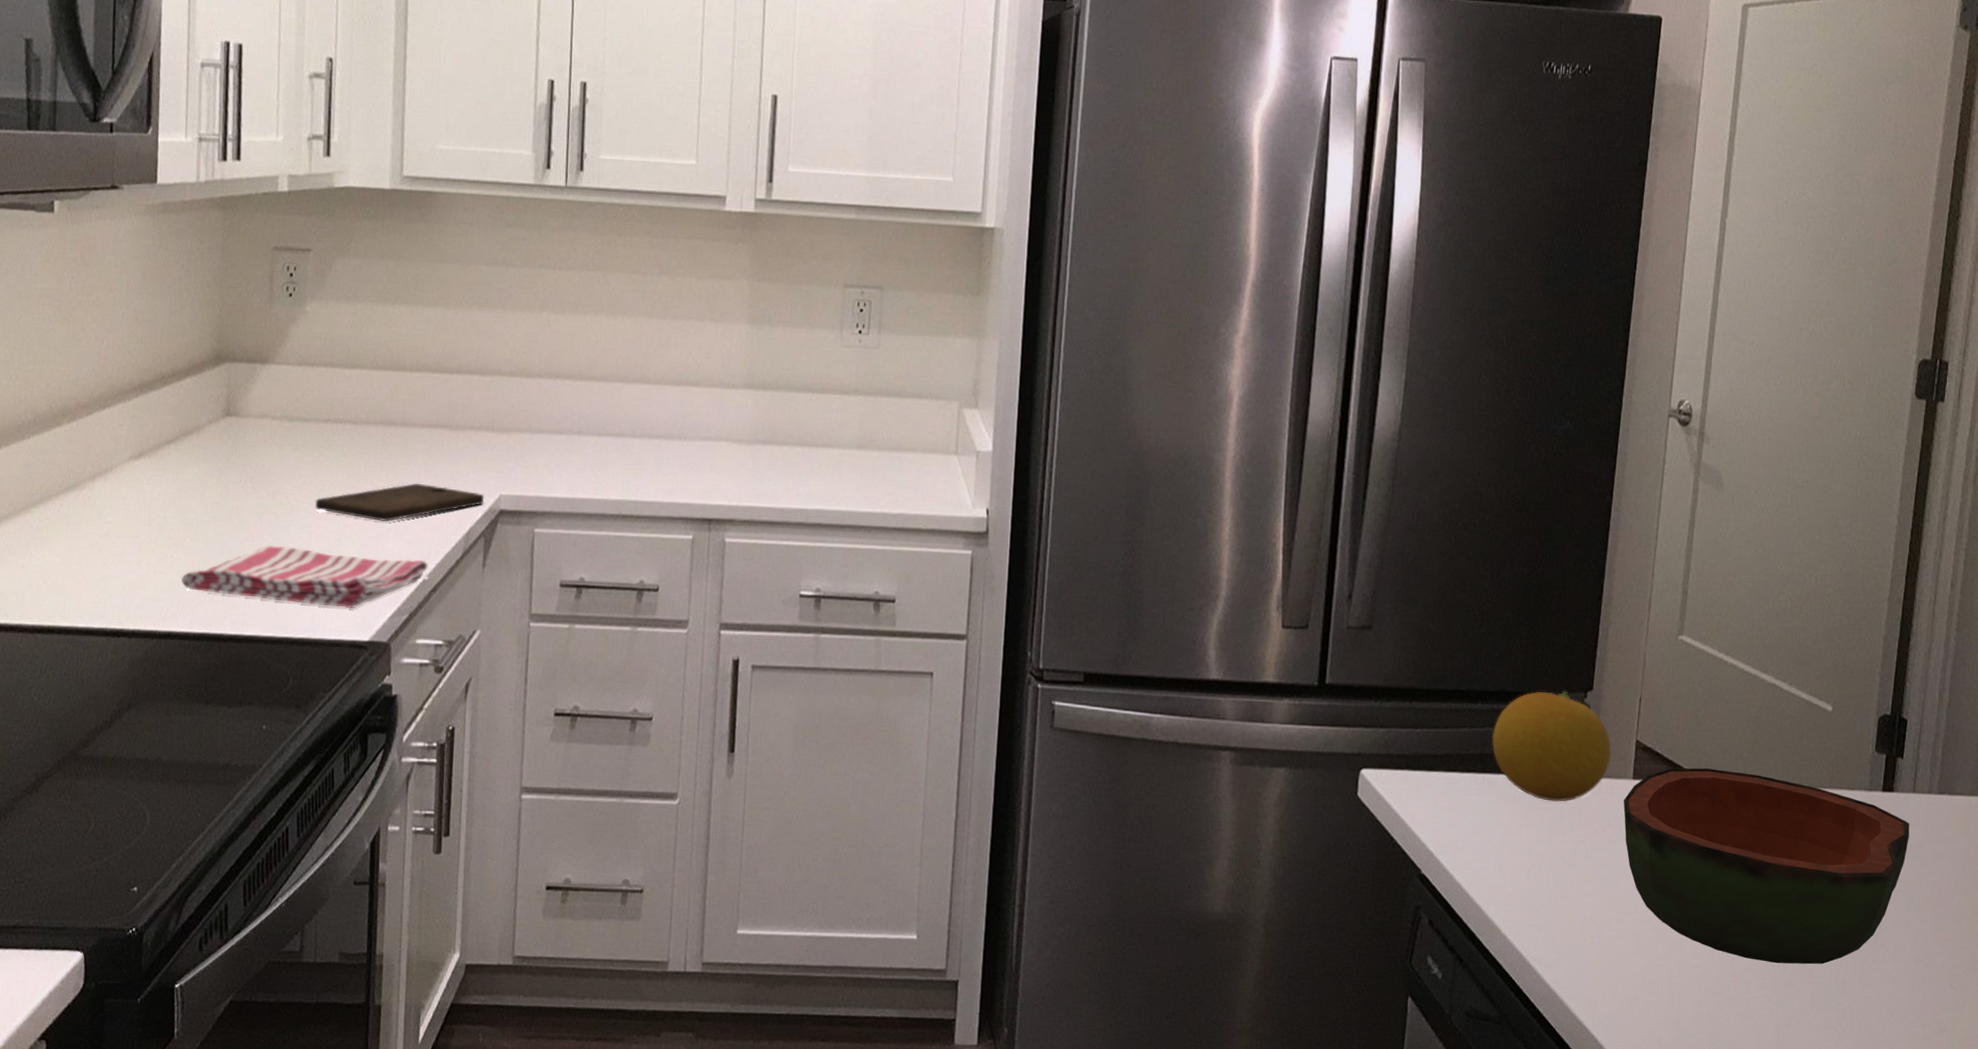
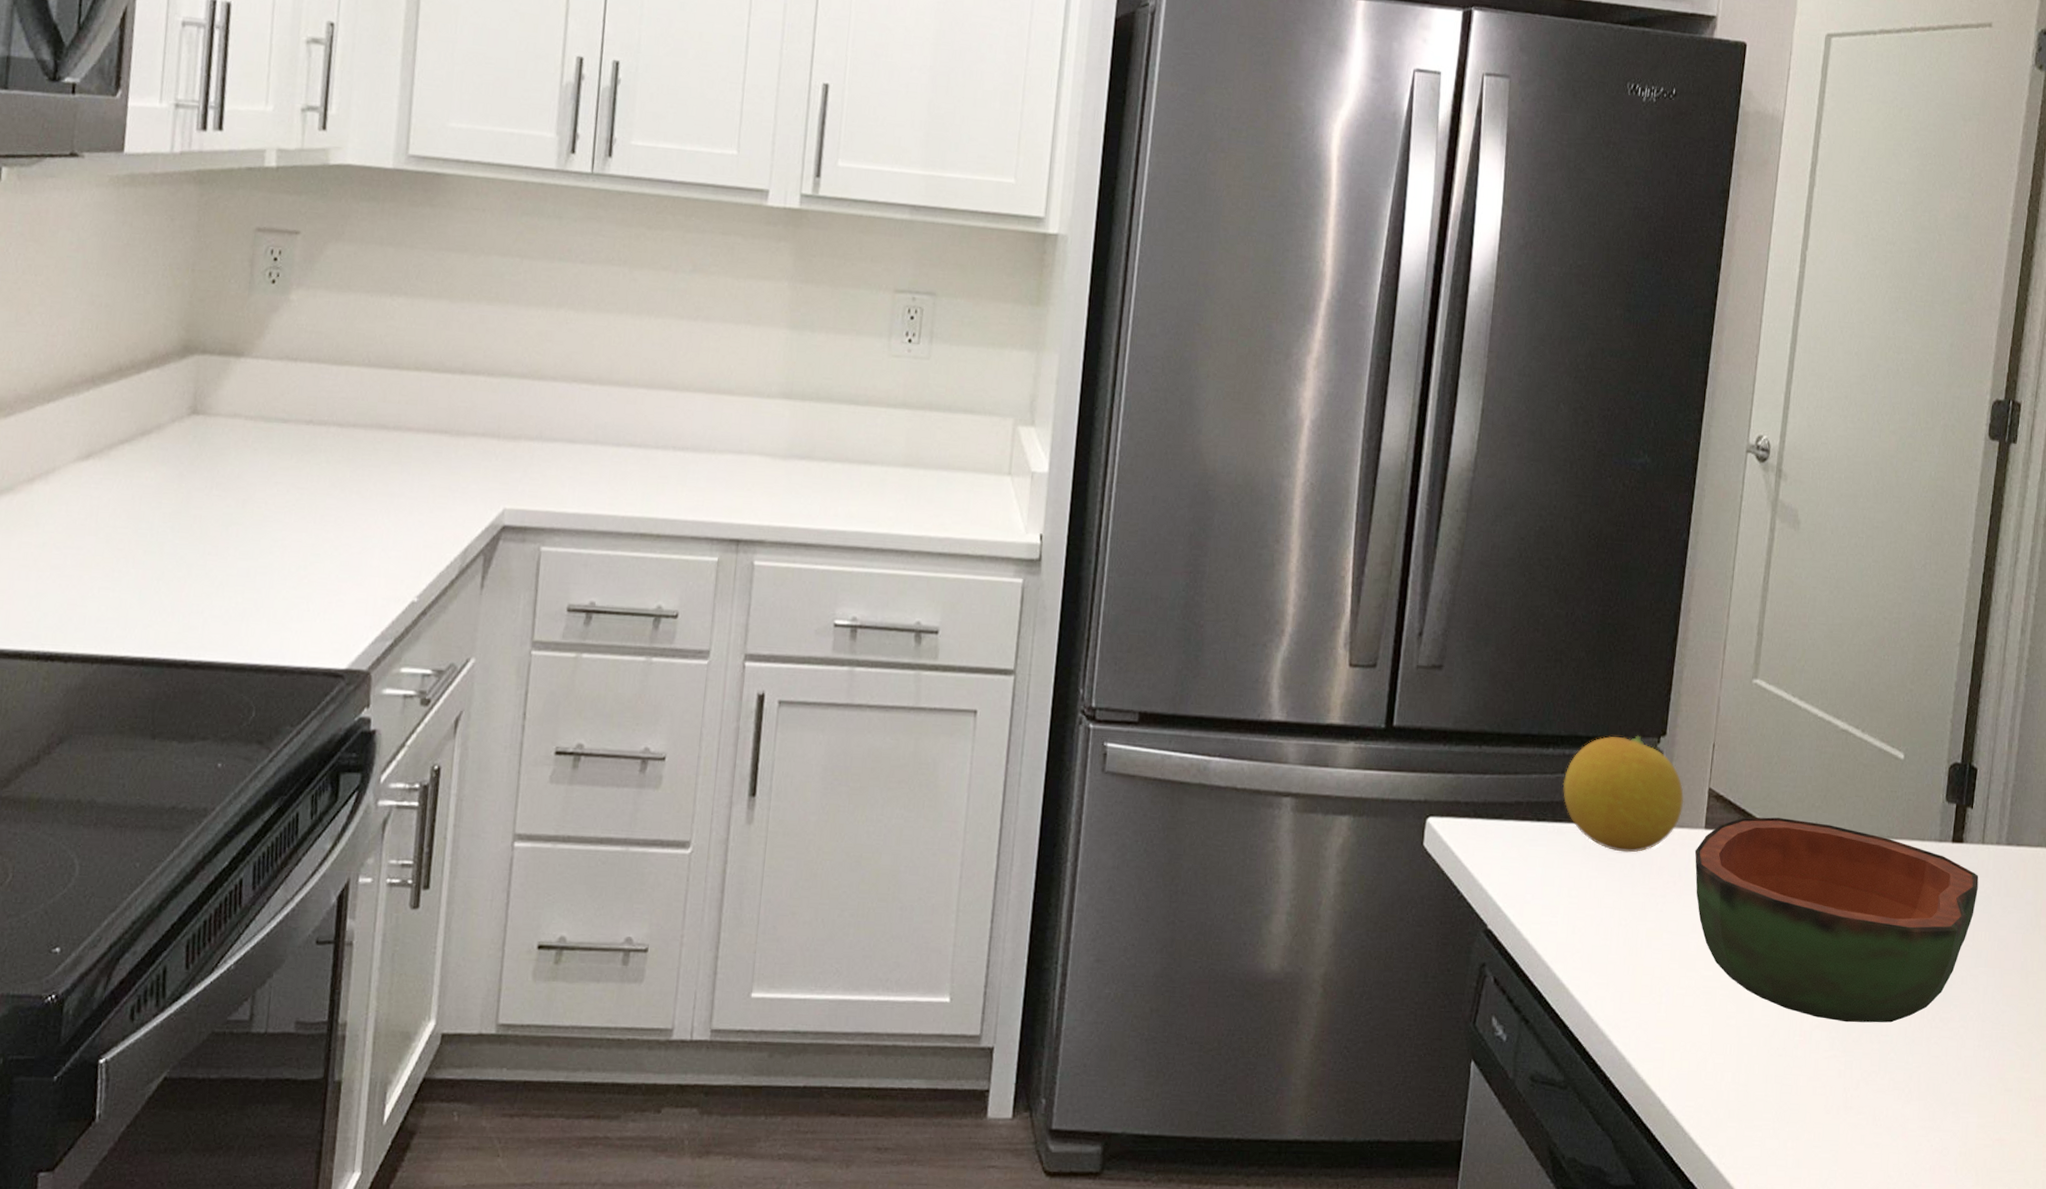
dish towel: present [180,545,428,609] -> none [129,560,418,632]
cutting board: present [314,484,485,522] -> none [290,494,486,537]

